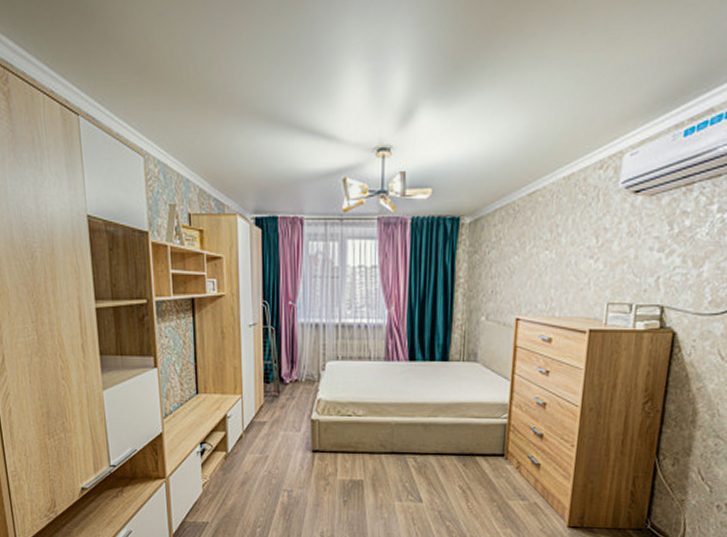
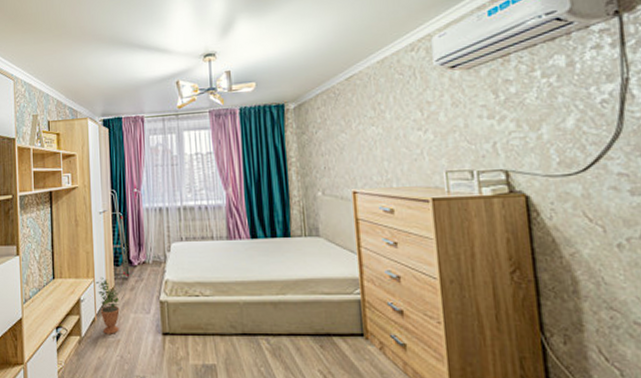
potted plant: none [243,393,269,451] -> present [95,276,120,334]

